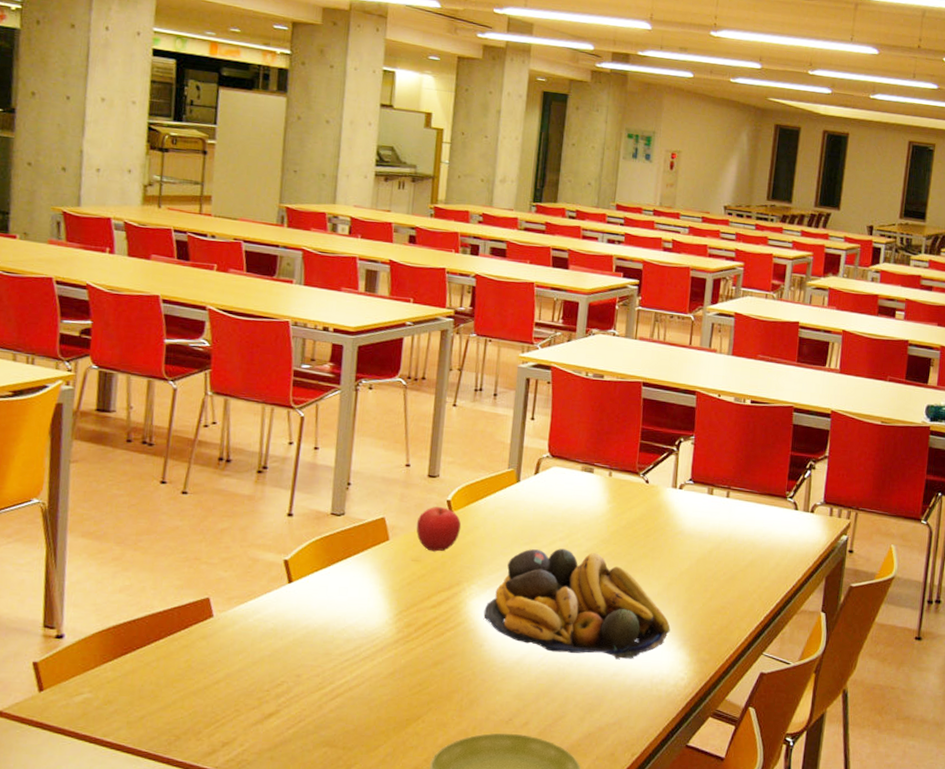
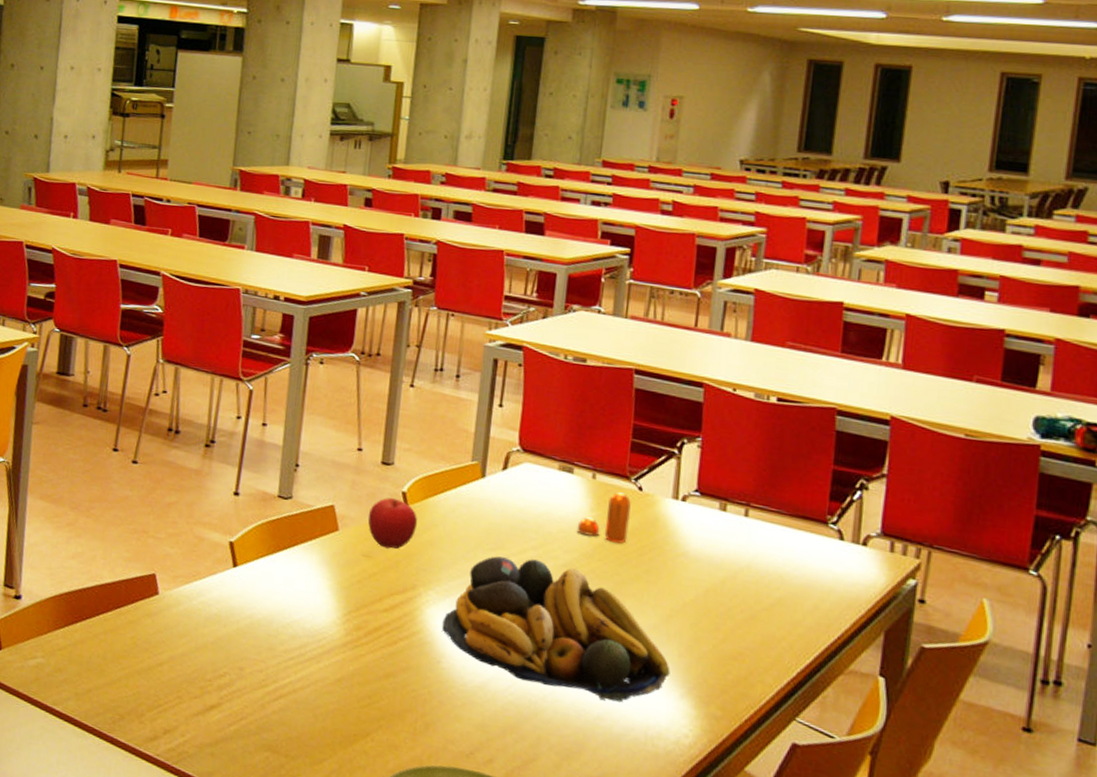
pepper shaker: none [596,486,640,528] -> present [577,492,631,544]

